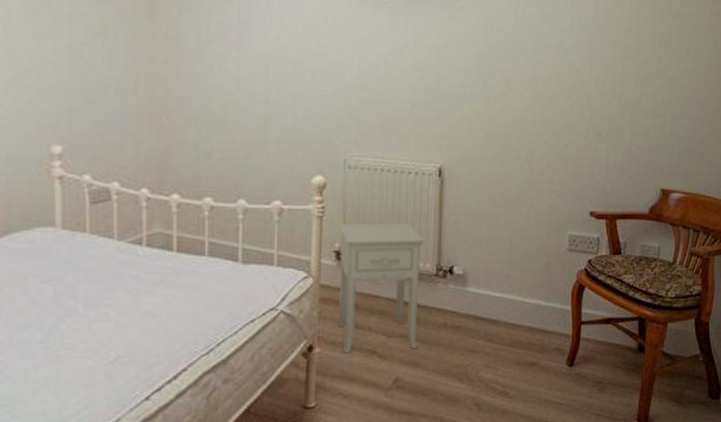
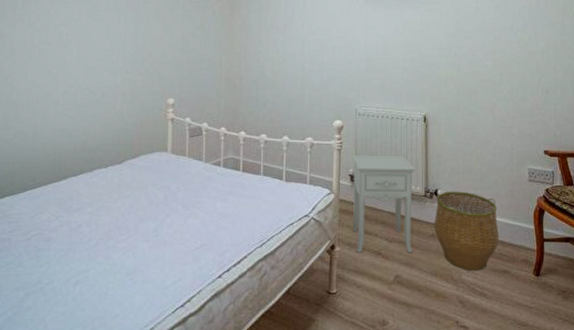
basket: none [446,267,528,366] -> present [434,191,499,270]

